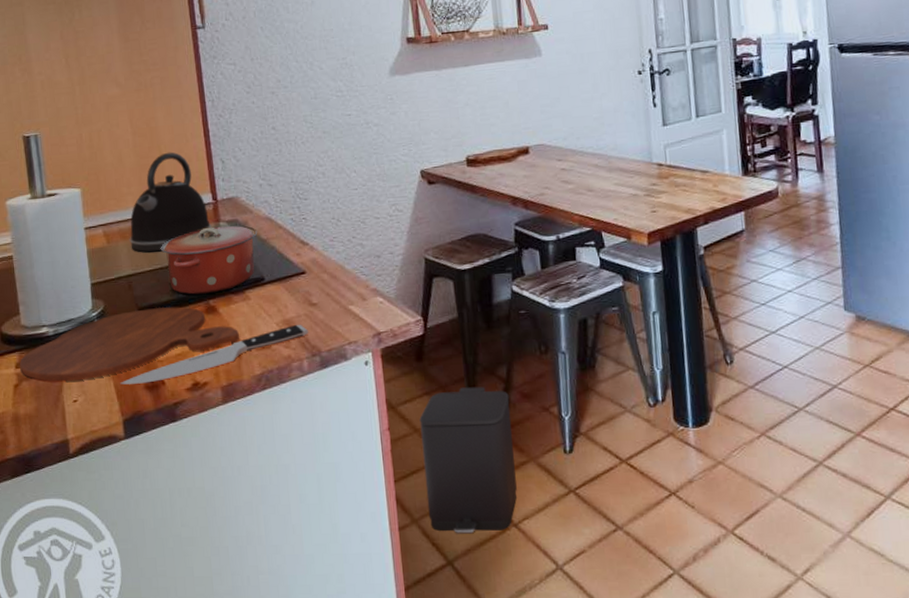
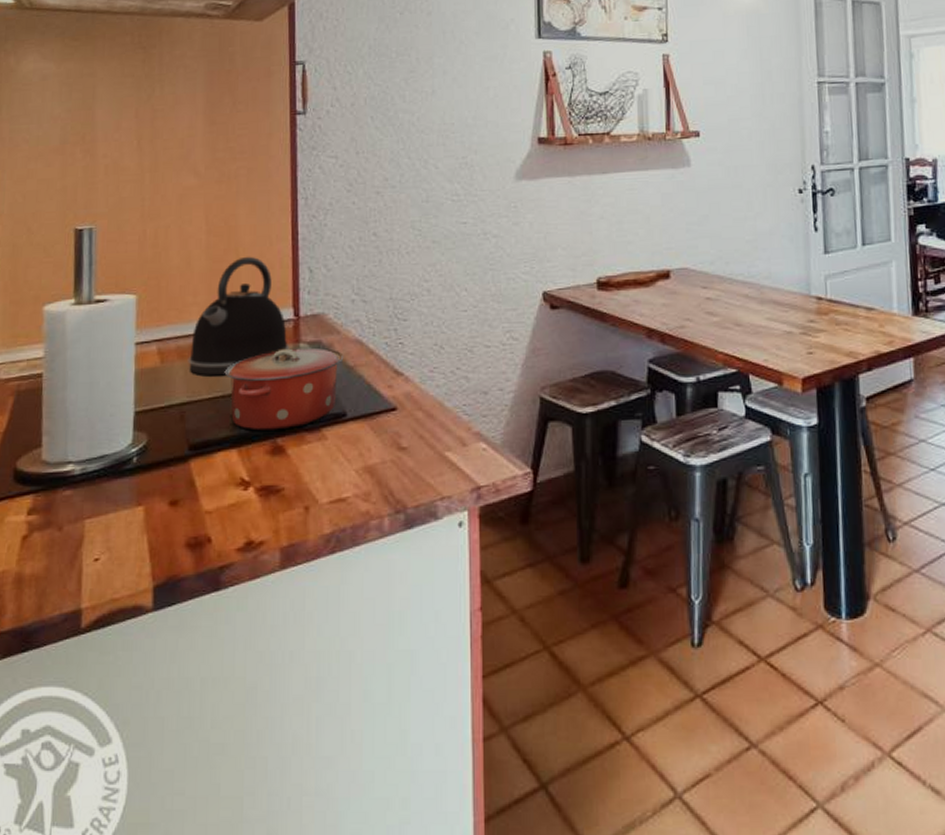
cutting board: present [20,307,239,382] -> none [33,445,309,534]
kitchen knife: present [120,324,309,385] -> none [155,472,395,541]
pedal bin: present [419,386,517,534] -> none [519,559,632,748]

